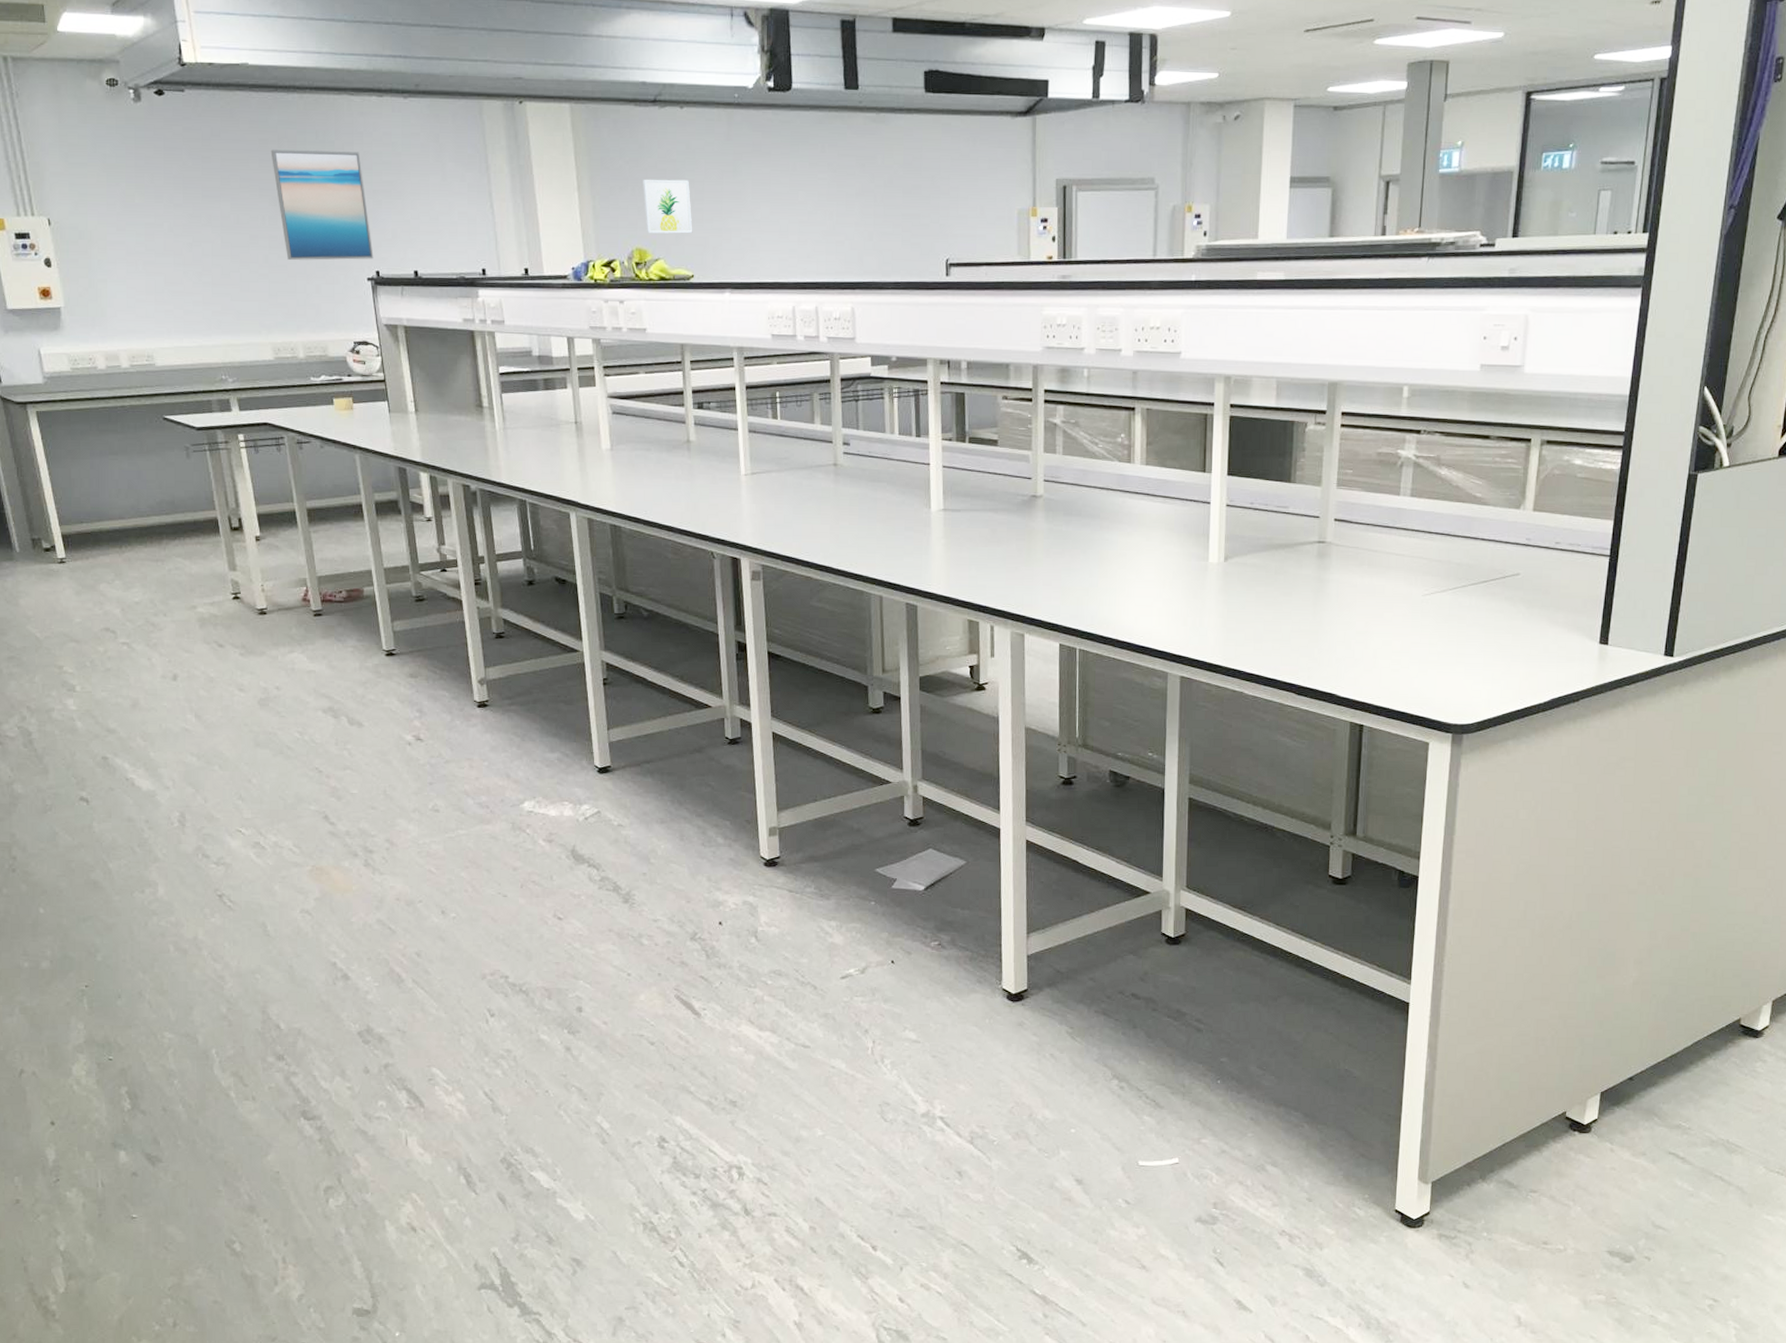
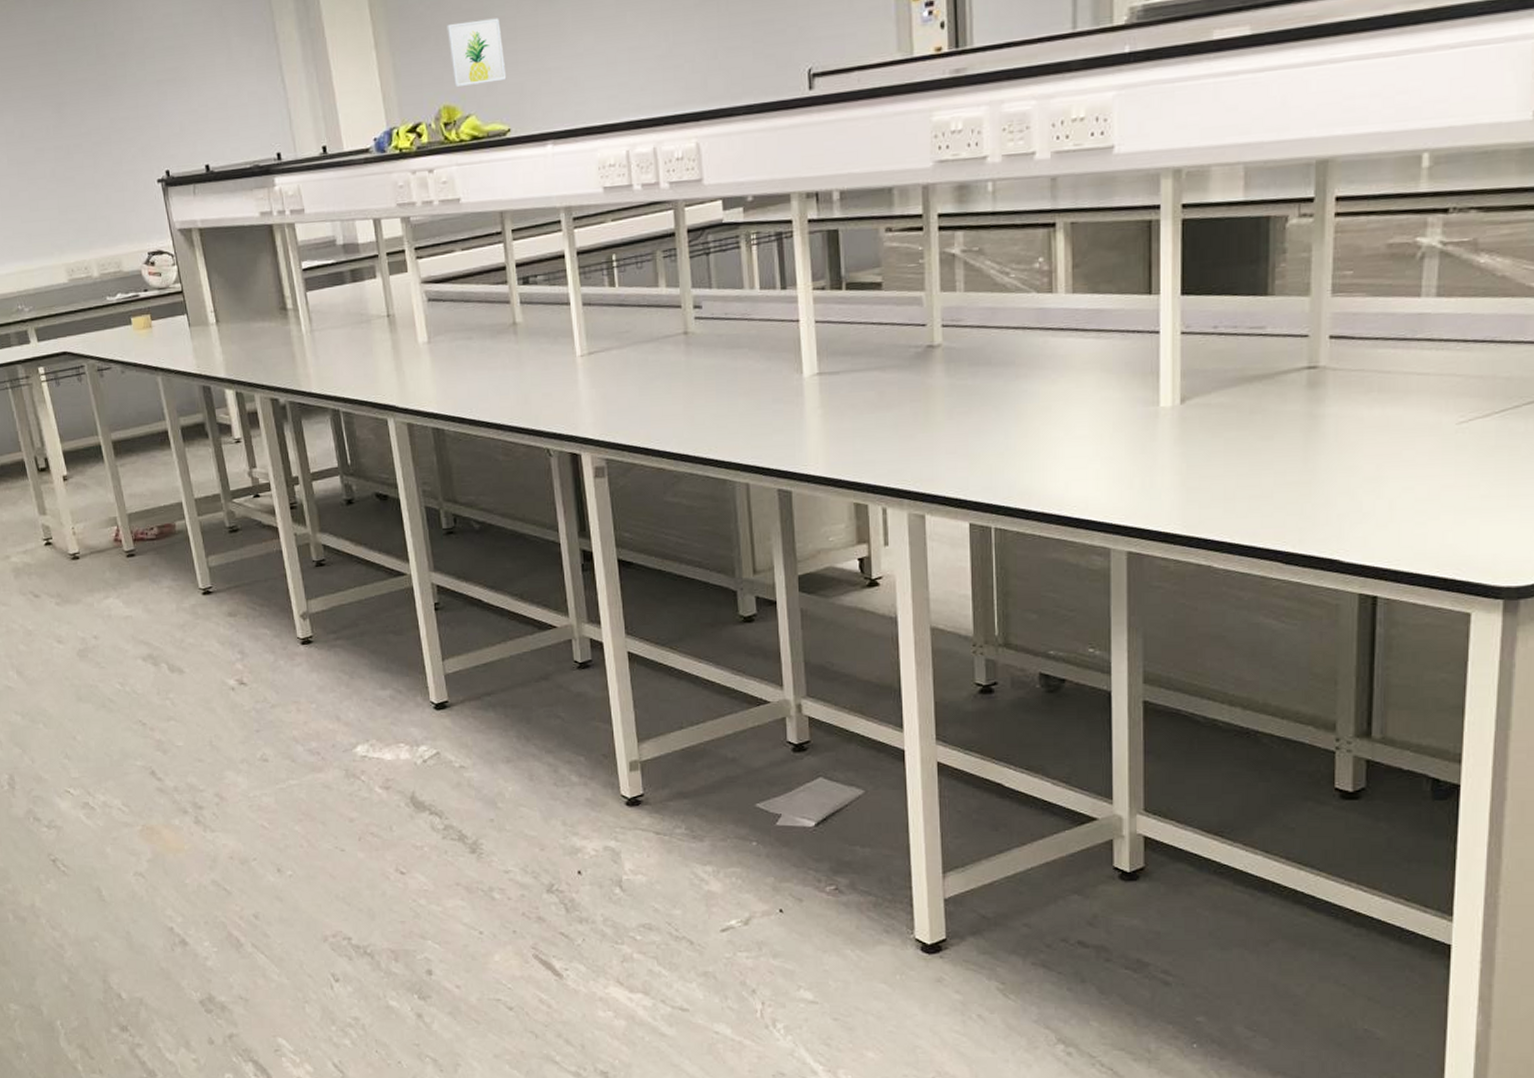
wall art: present [270,149,374,260] -> none [50,40,162,170]

